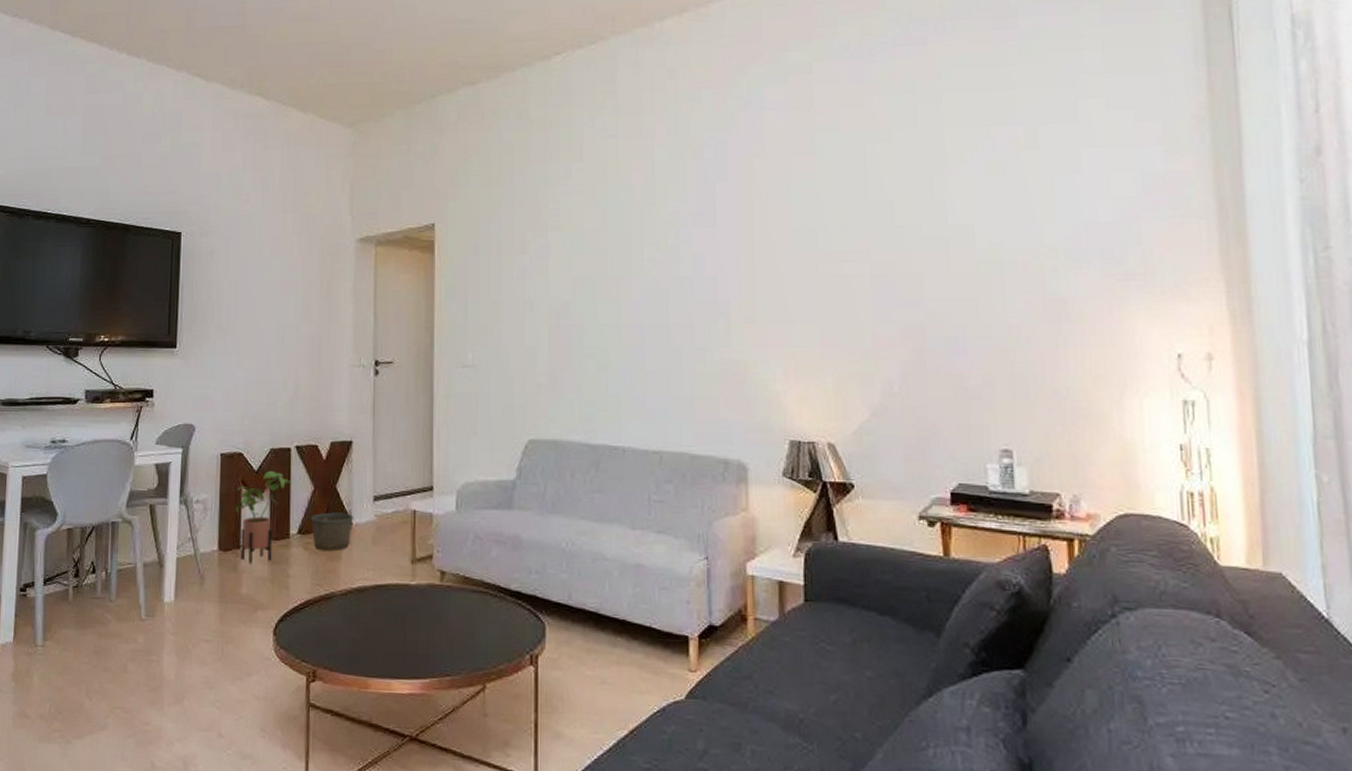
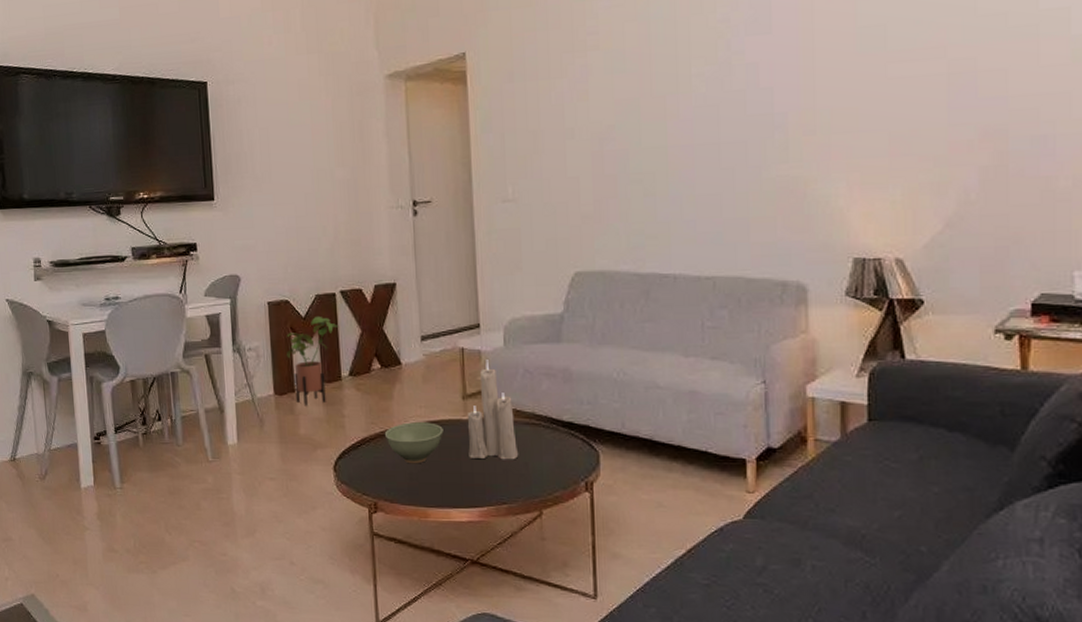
basket: present [310,512,354,552] -> none [360,353,403,391]
bowl: none [329,585,390,630] -> present [384,422,443,464]
candle: none [414,523,465,630] -> present [467,359,519,460]

